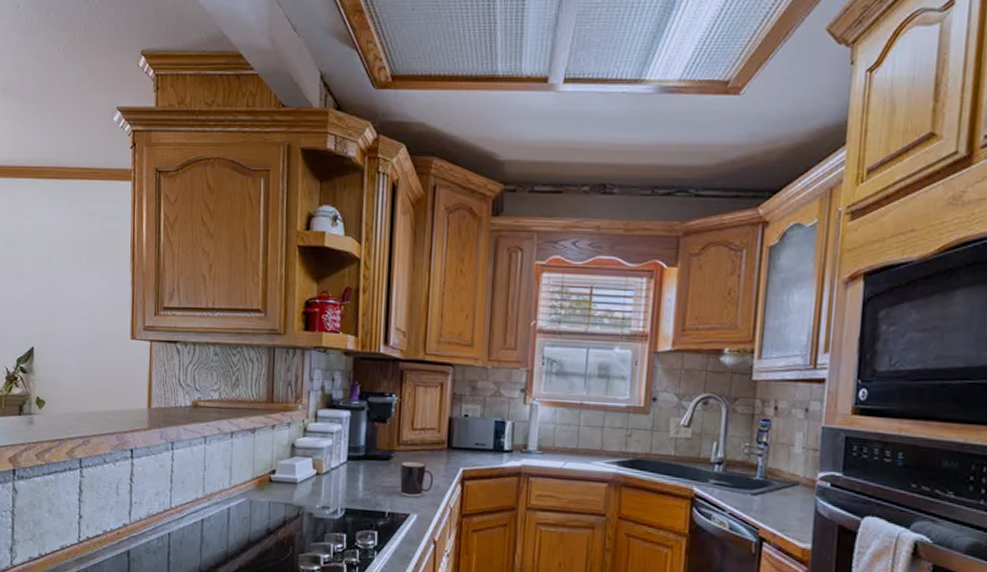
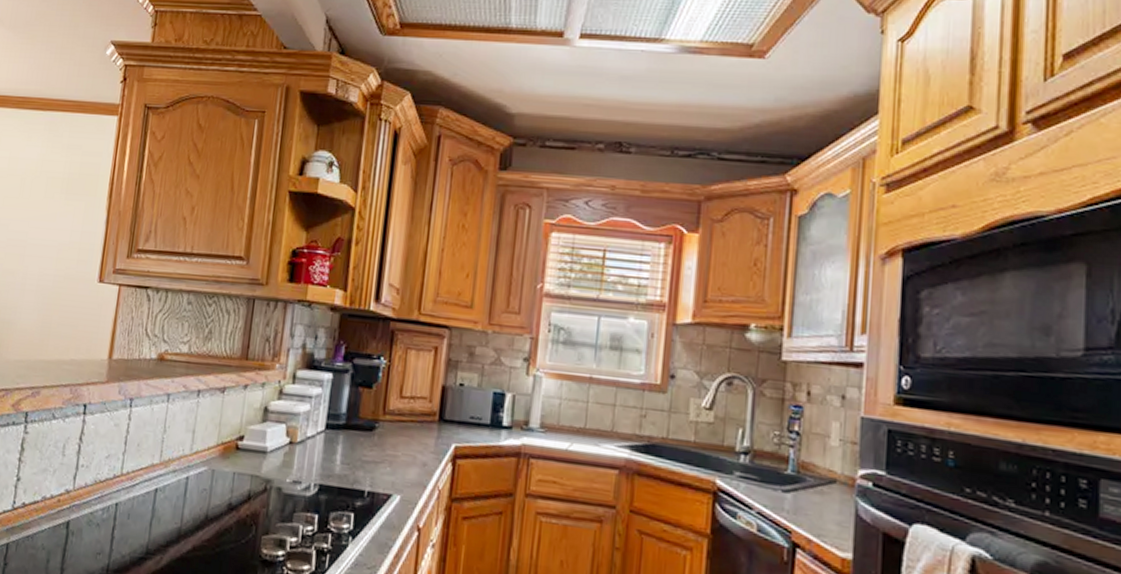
mug: present [399,461,434,498] -> none [382,433,422,476]

